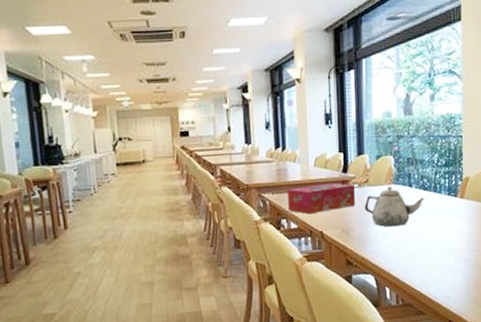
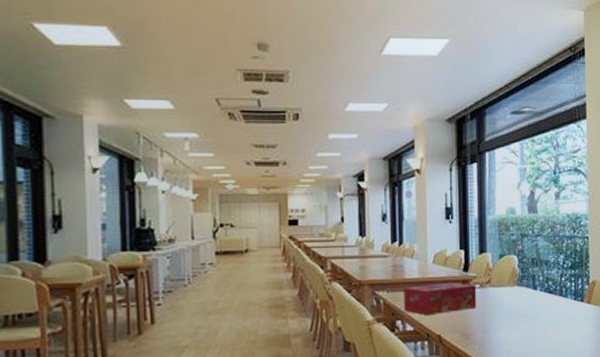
teapot: present [364,187,424,227] -> none [486,289,550,332]

